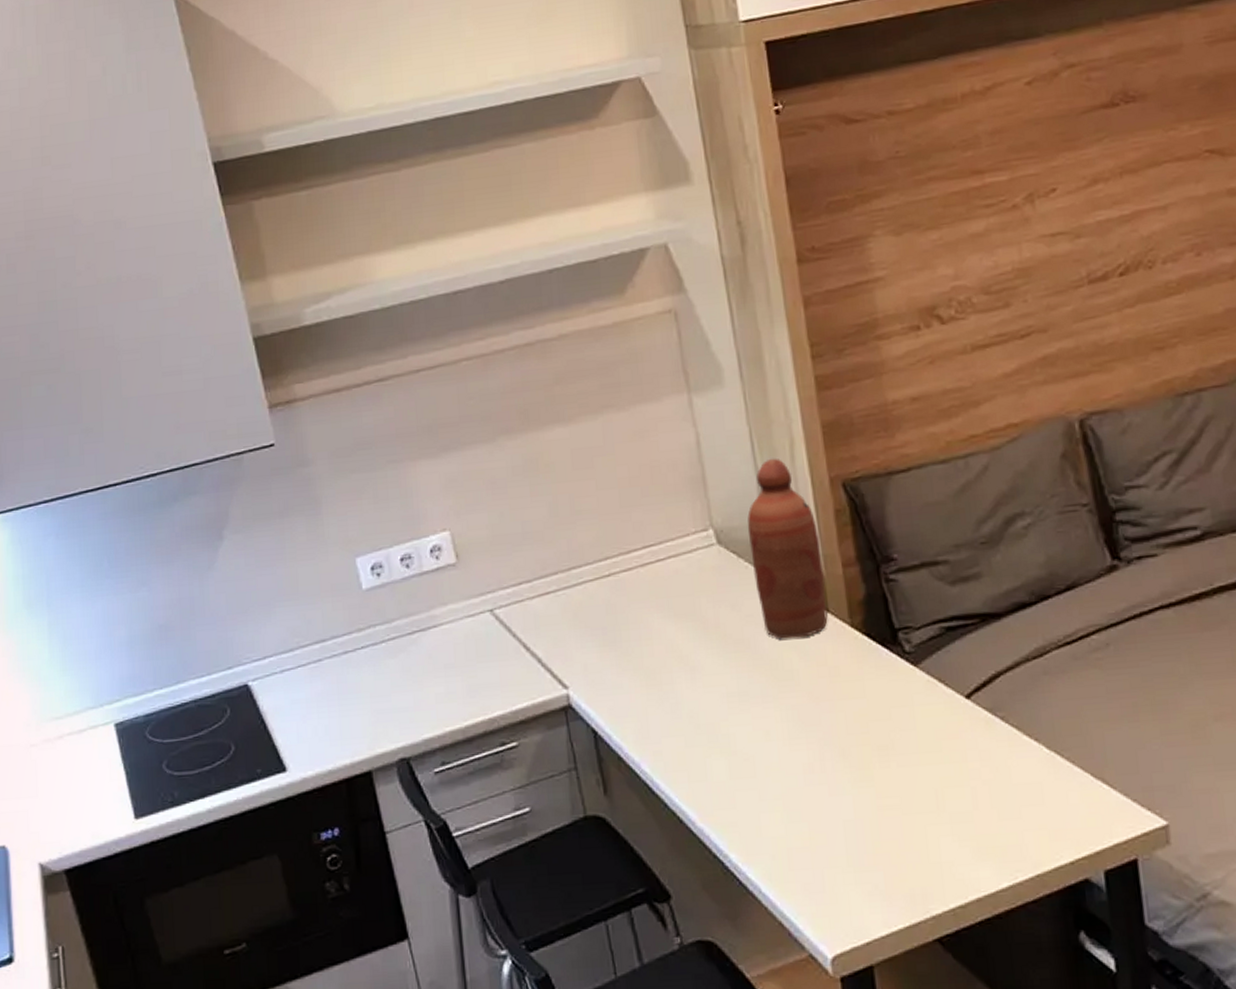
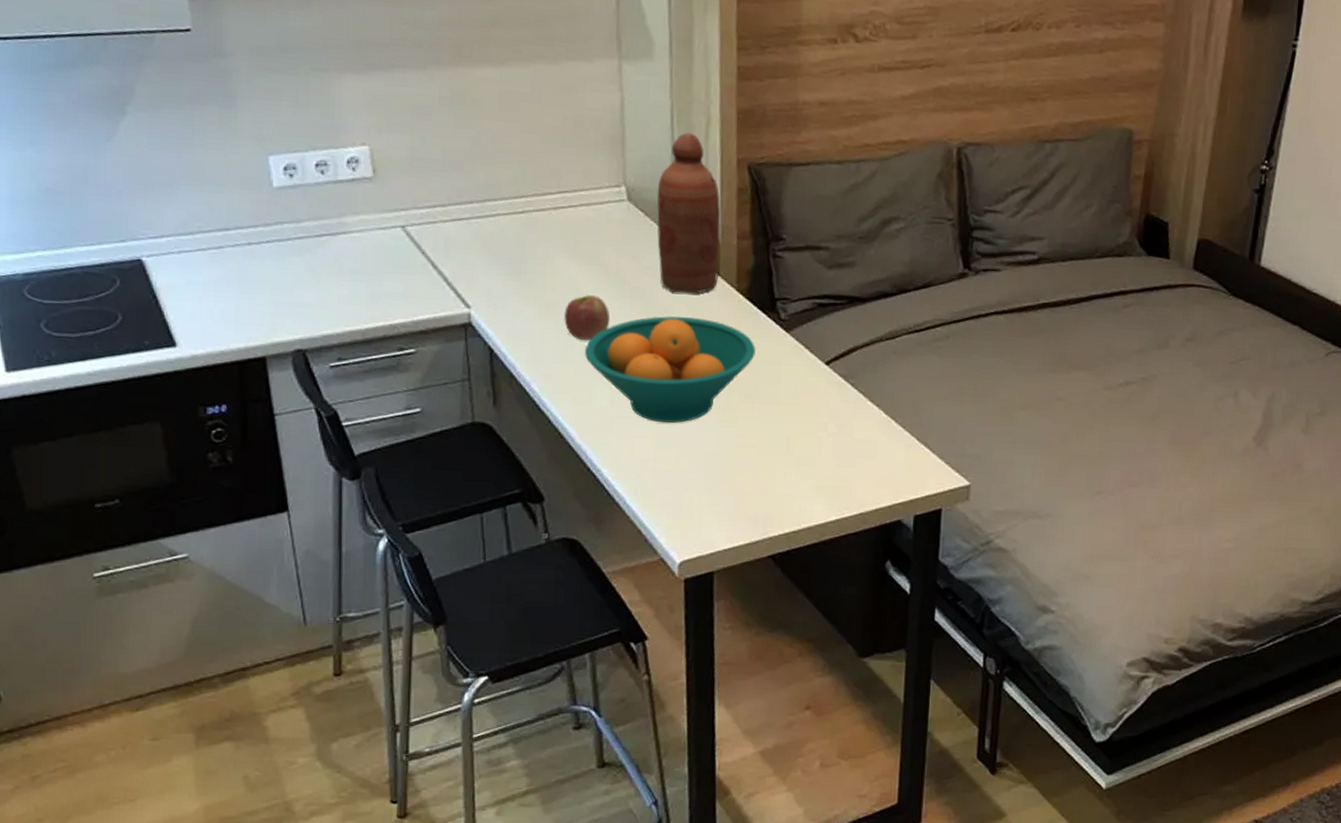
apple: none [666,655,717,708] -> present [564,295,610,341]
fruit bowl: none [692,664,883,792] -> present [584,316,755,424]

